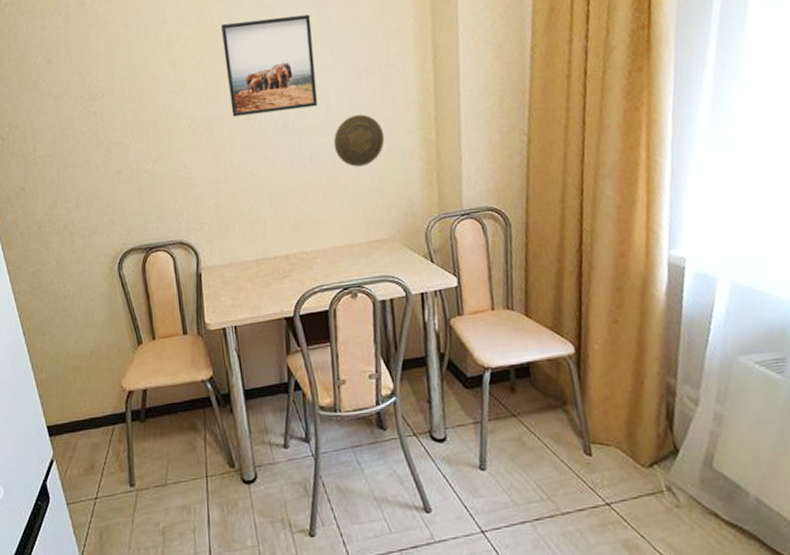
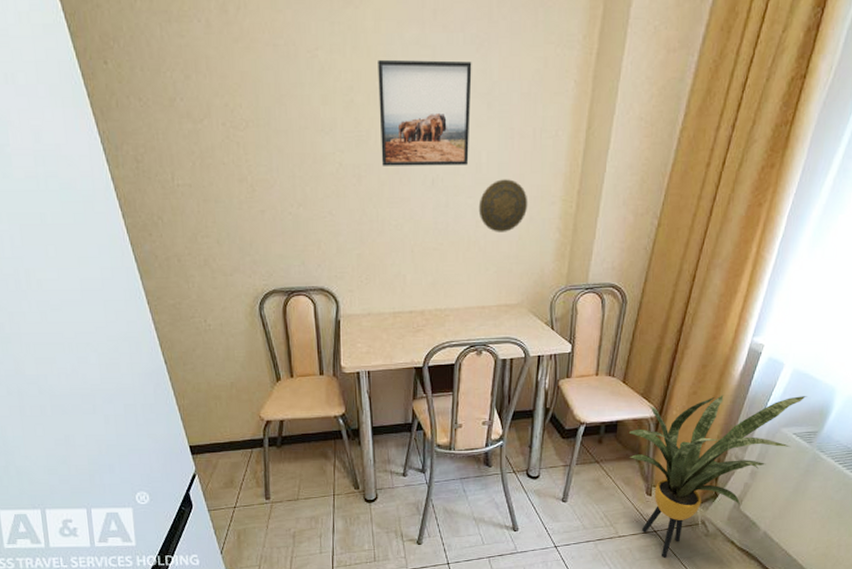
house plant: none [545,314,759,541] -> present [628,395,807,558]

